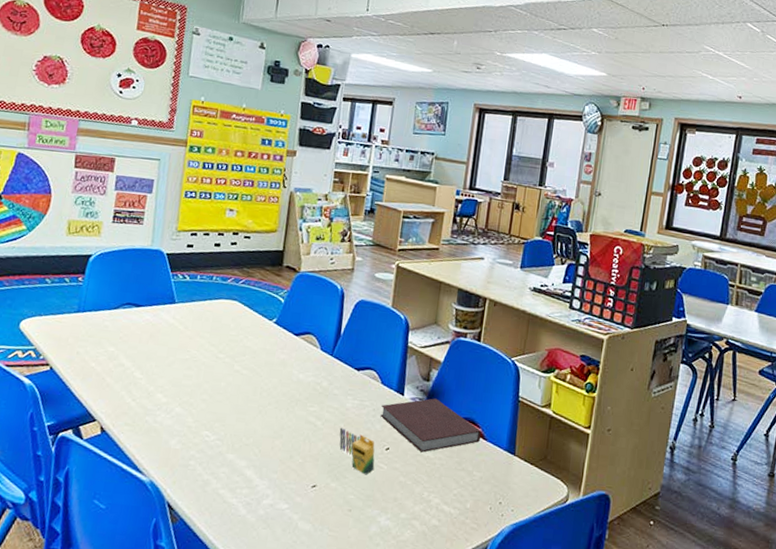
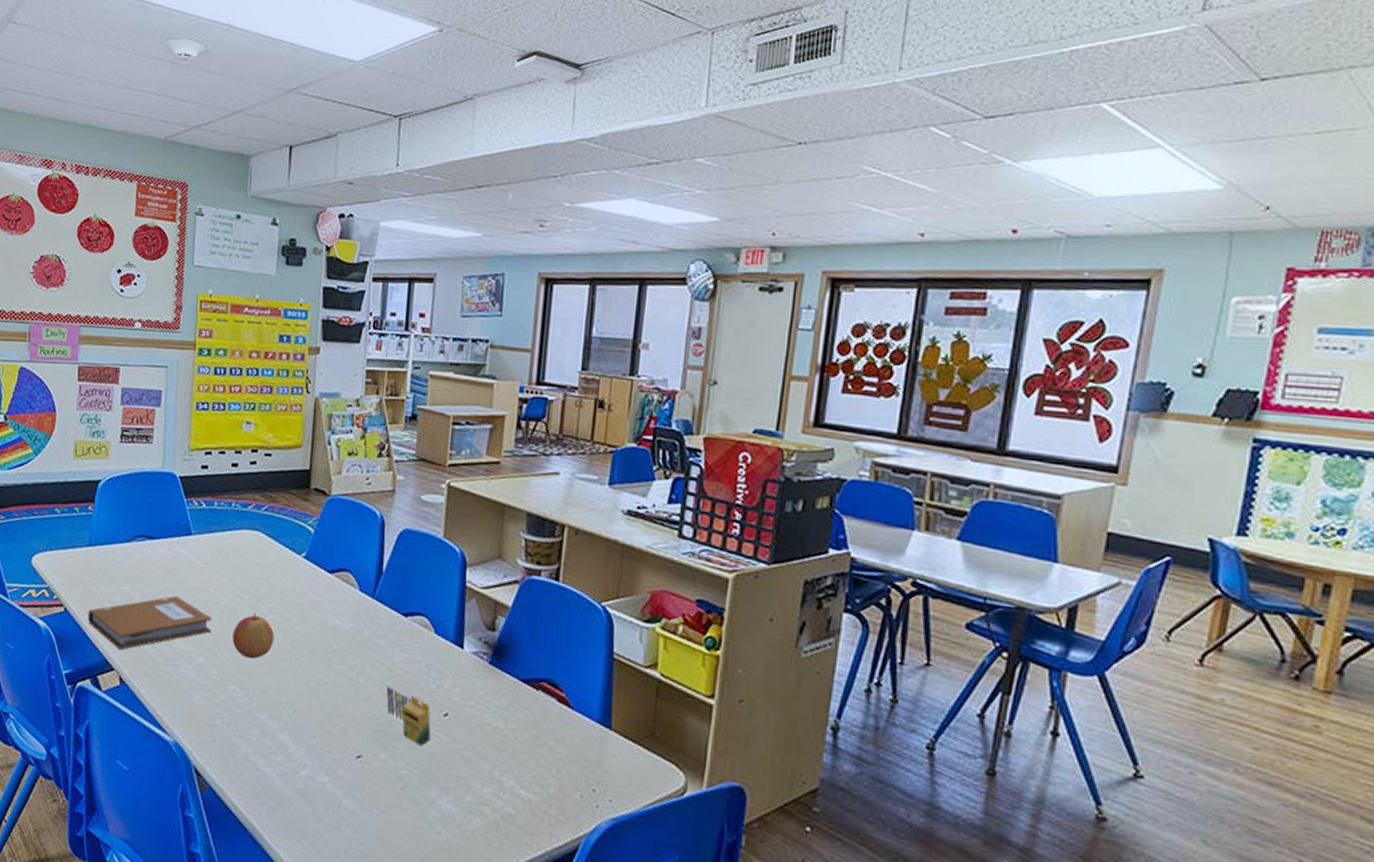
notebook: none [72,355,191,403] -> present [87,596,213,650]
apple: none [208,370,246,408] -> present [232,613,275,659]
notebook: present [380,398,482,453] -> none [435,652,566,721]

